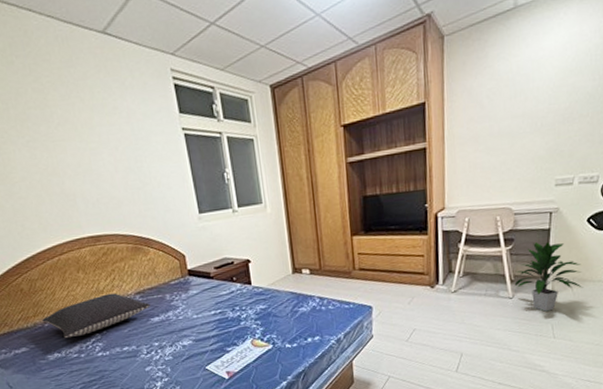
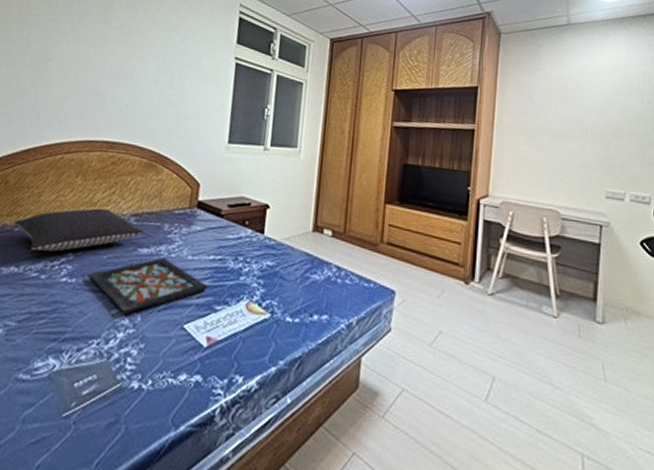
decorative tray: none [118,321,217,368] -> present [88,257,208,314]
indoor plant: present [514,241,583,312] -> none [560,255,638,344]

